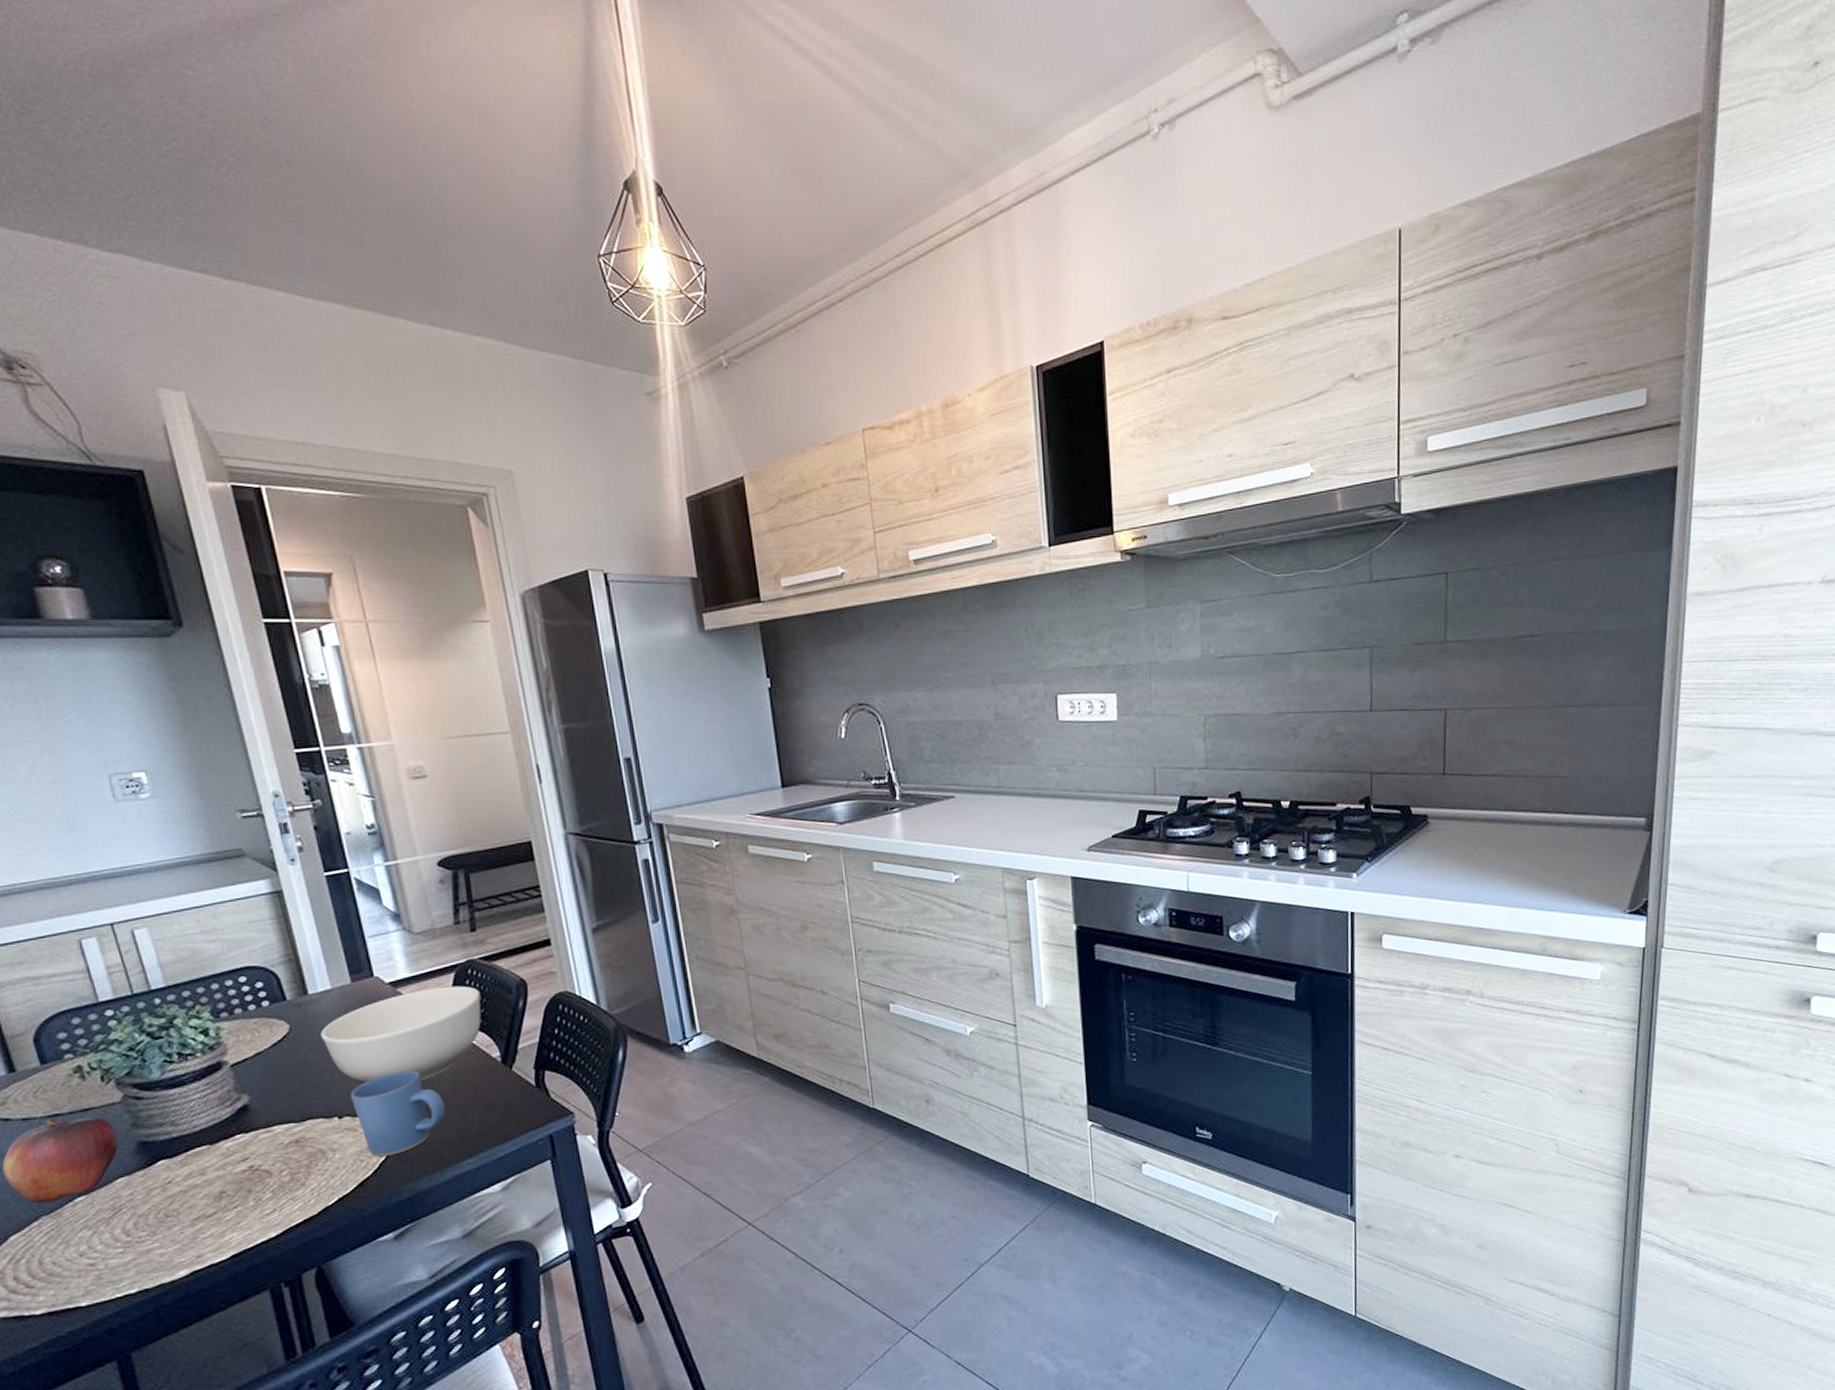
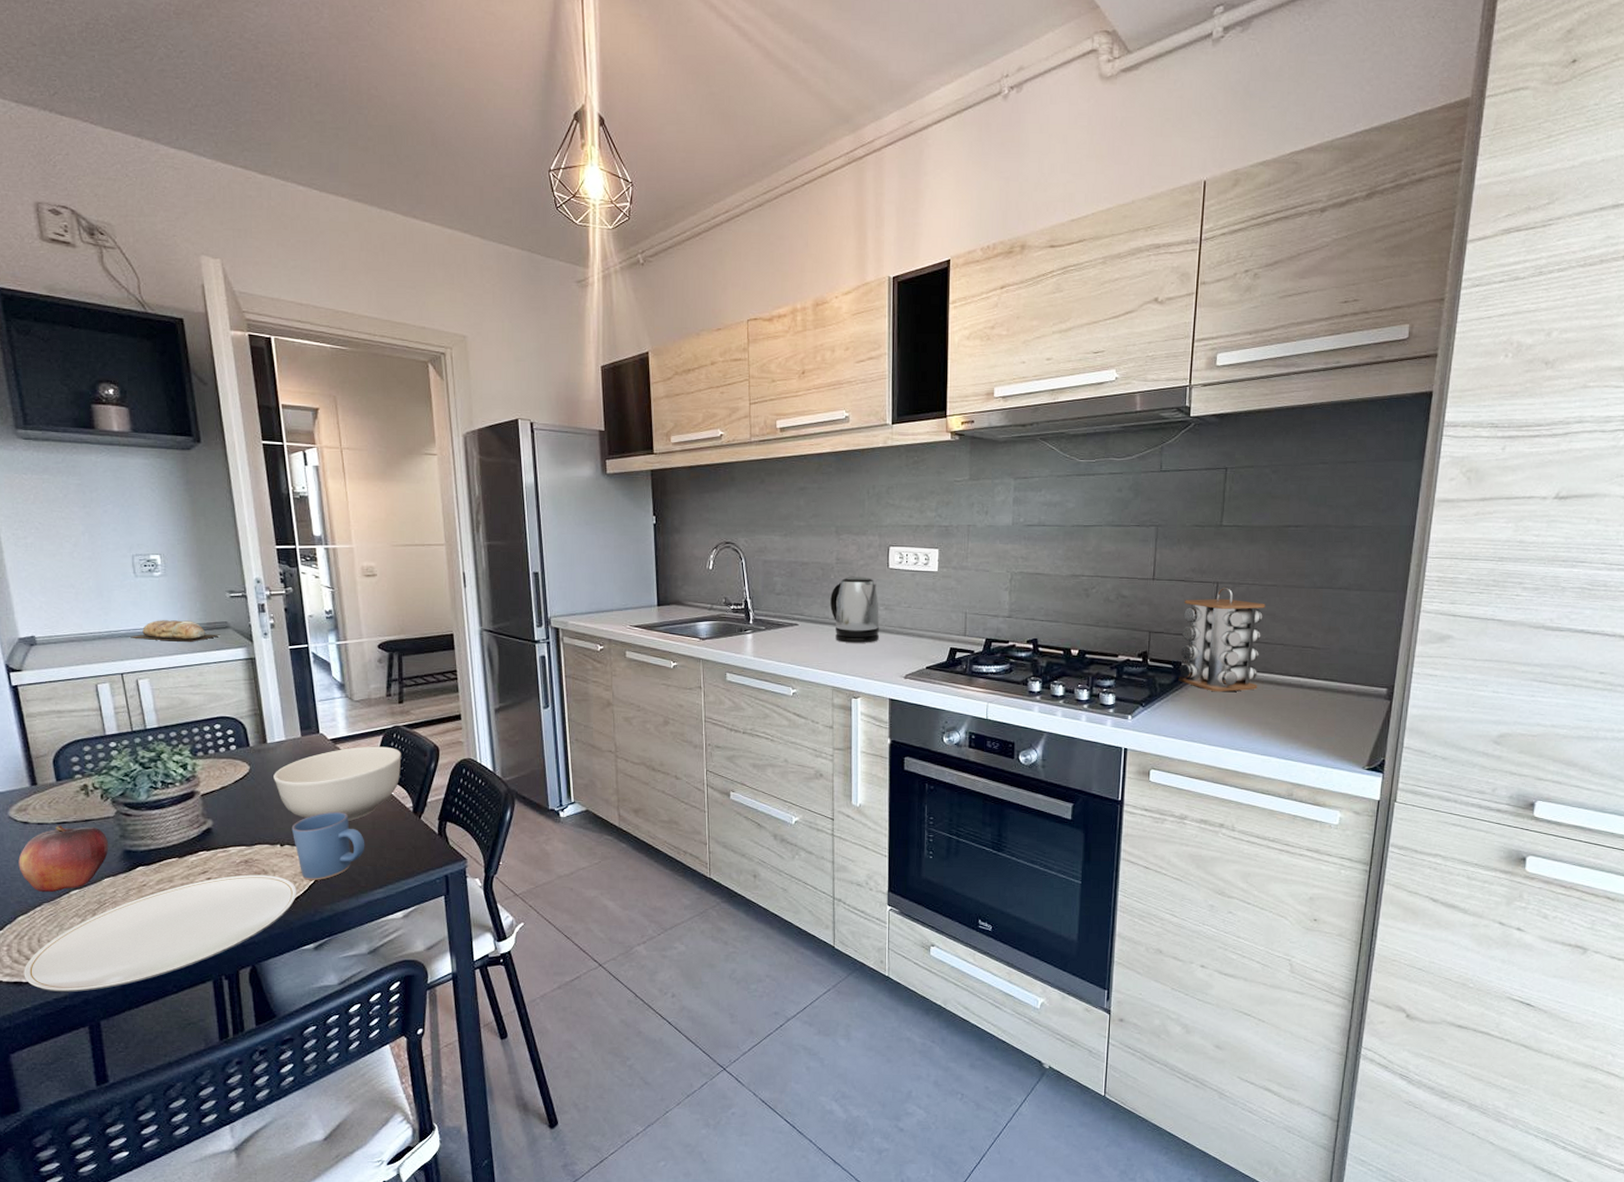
plate: none [24,1155,366,1324] -> present [24,874,297,992]
bread loaf: none [118,851,235,879] -> present [130,620,221,643]
kettle: none [991,733,1054,814] -> present [830,576,880,643]
spice rack: none [1408,713,1502,838] -> present [1178,587,1266,693]

